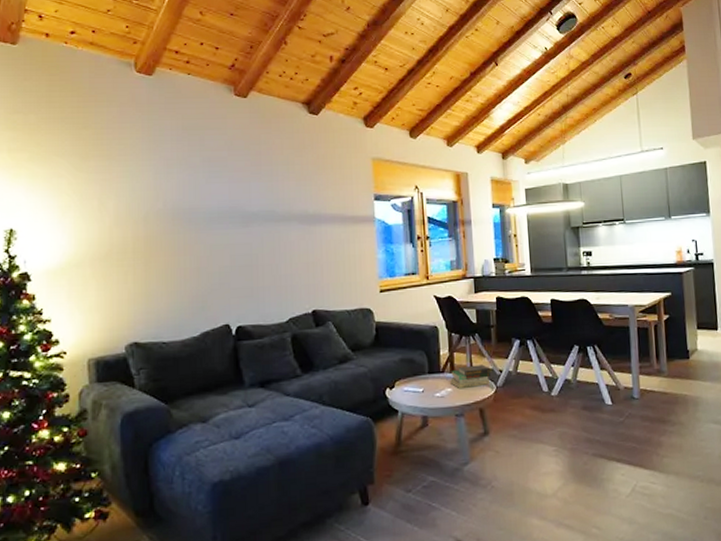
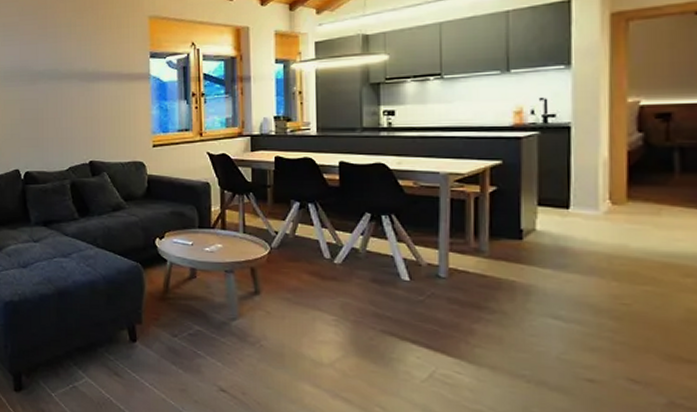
books: present [450,364,490,388] -> none [221,224,264,246]

